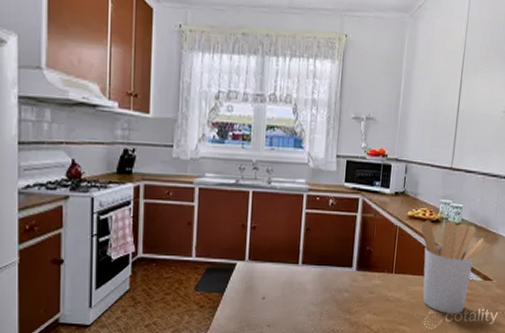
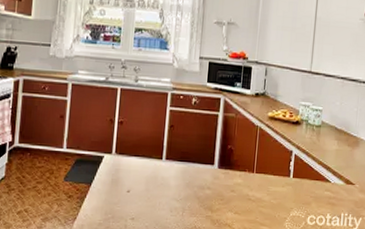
utensil holder: present [421,220,486,314] -> none [281,121,347,218]

